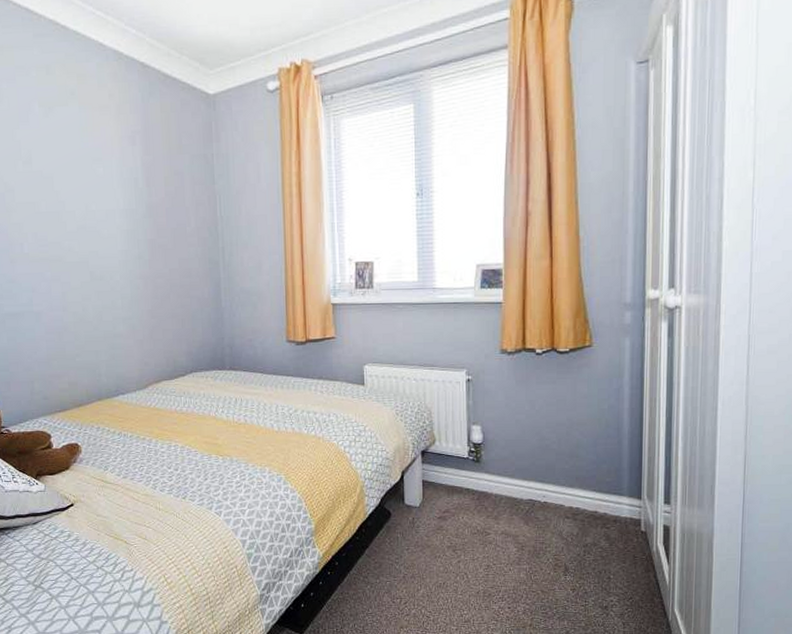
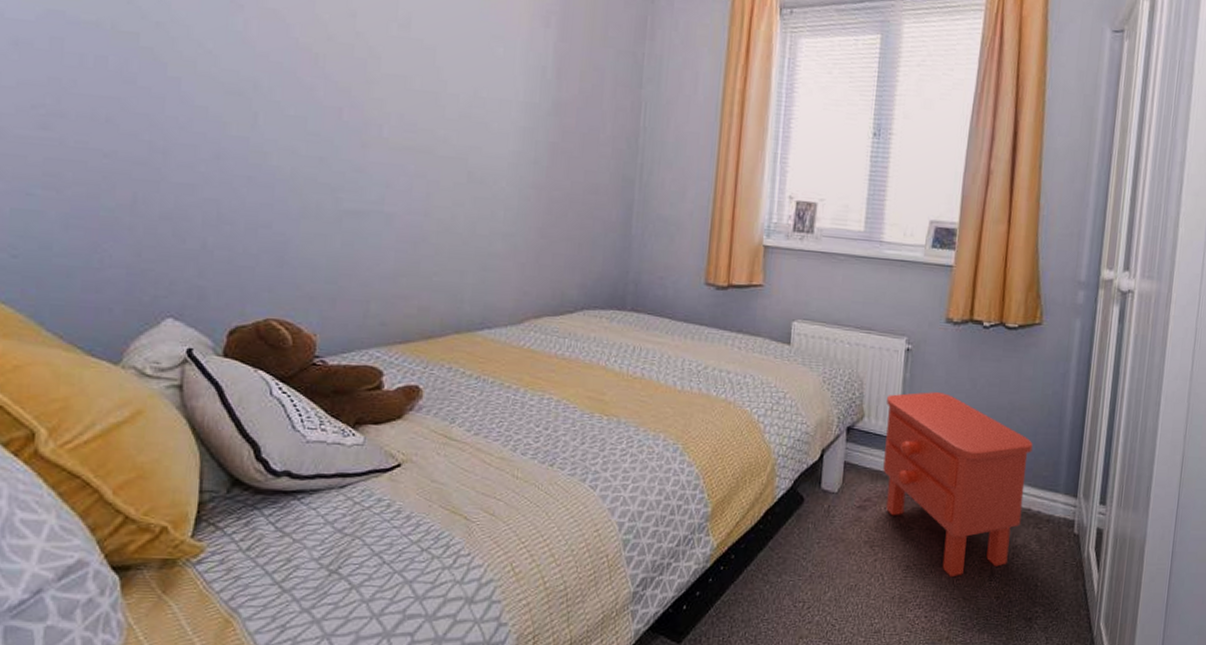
nightstand: none [454,415,594,574] -> present [883,392,1033,578]

